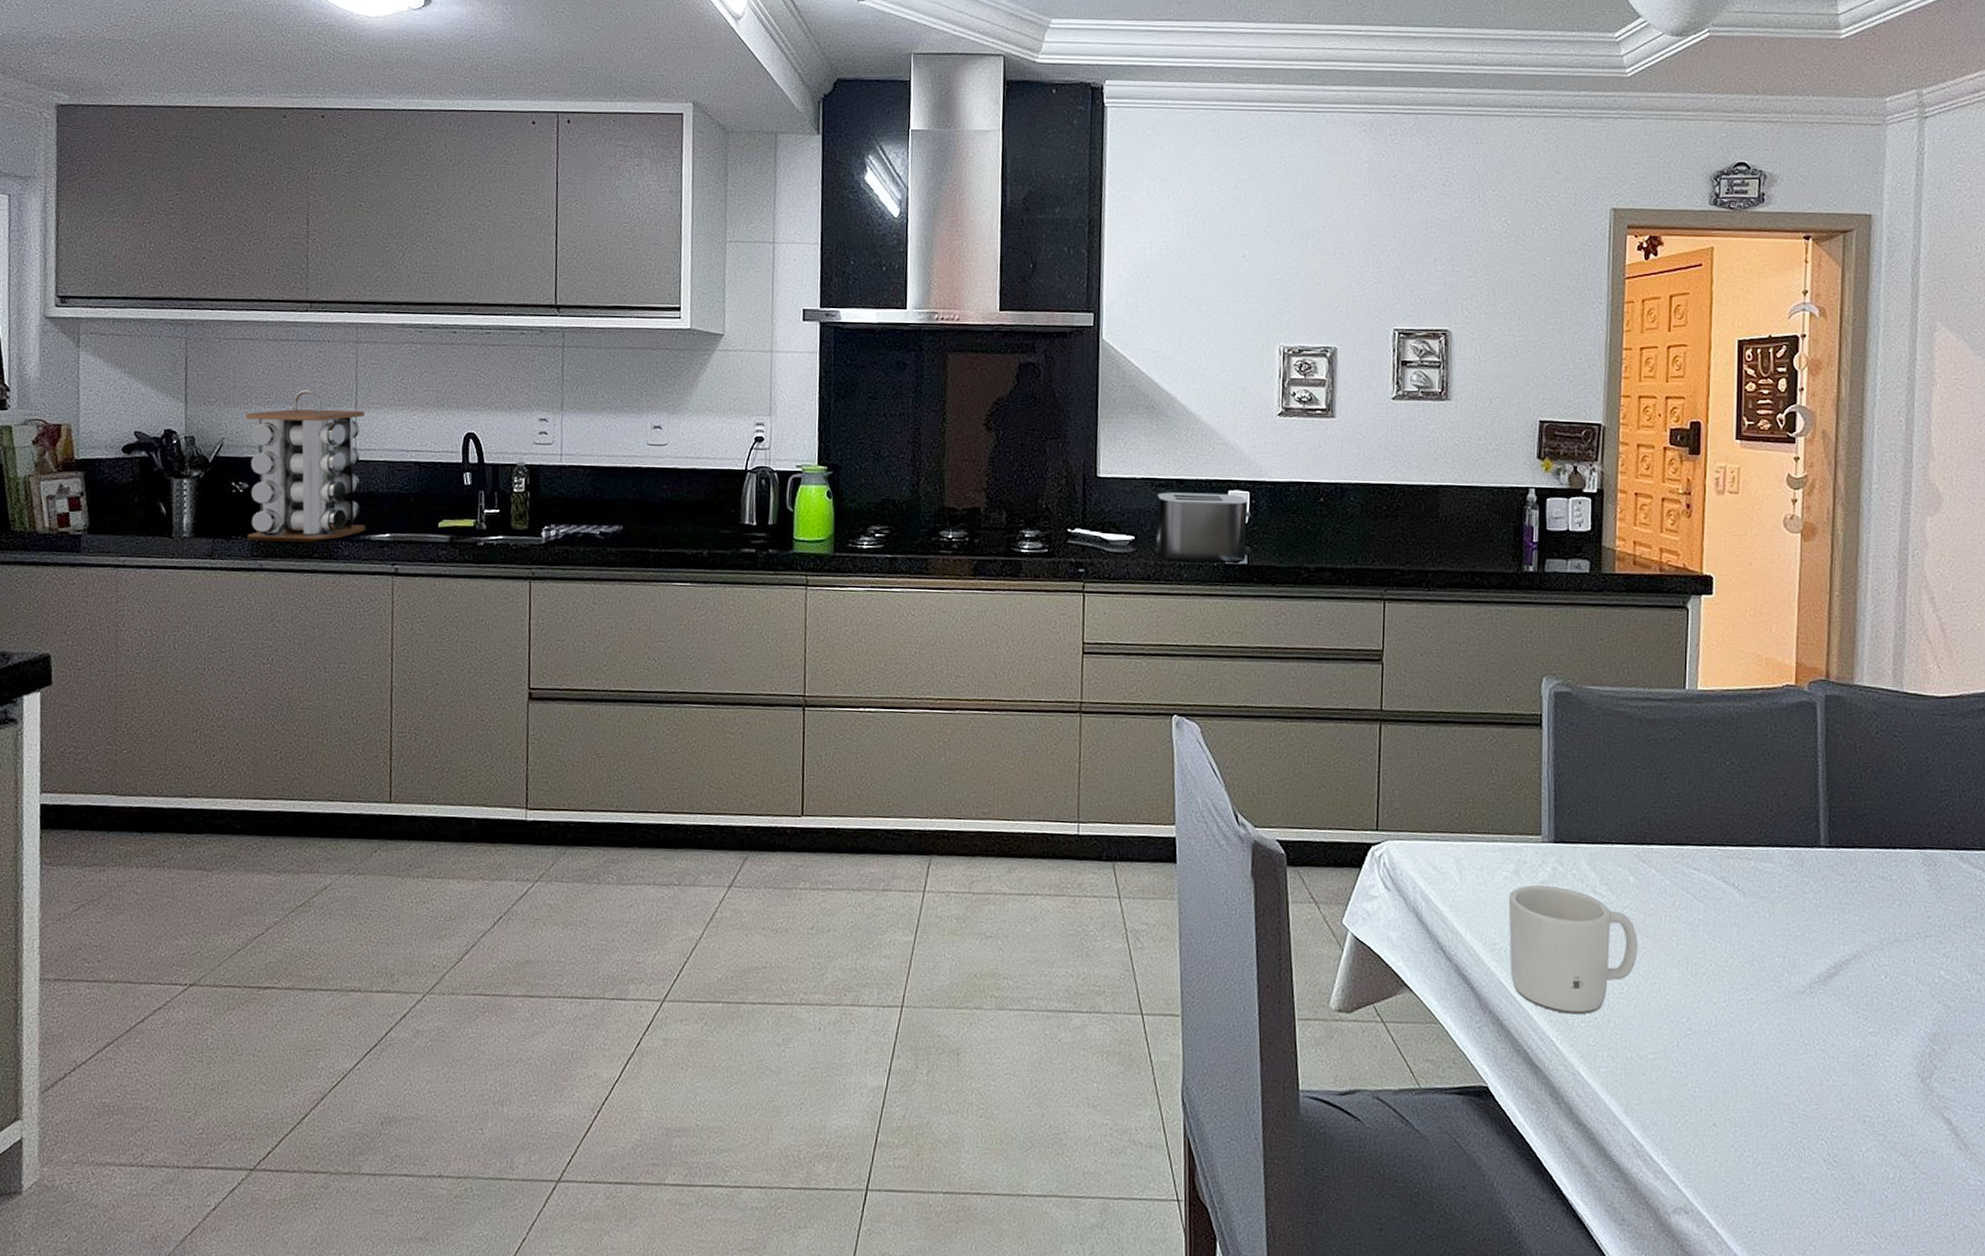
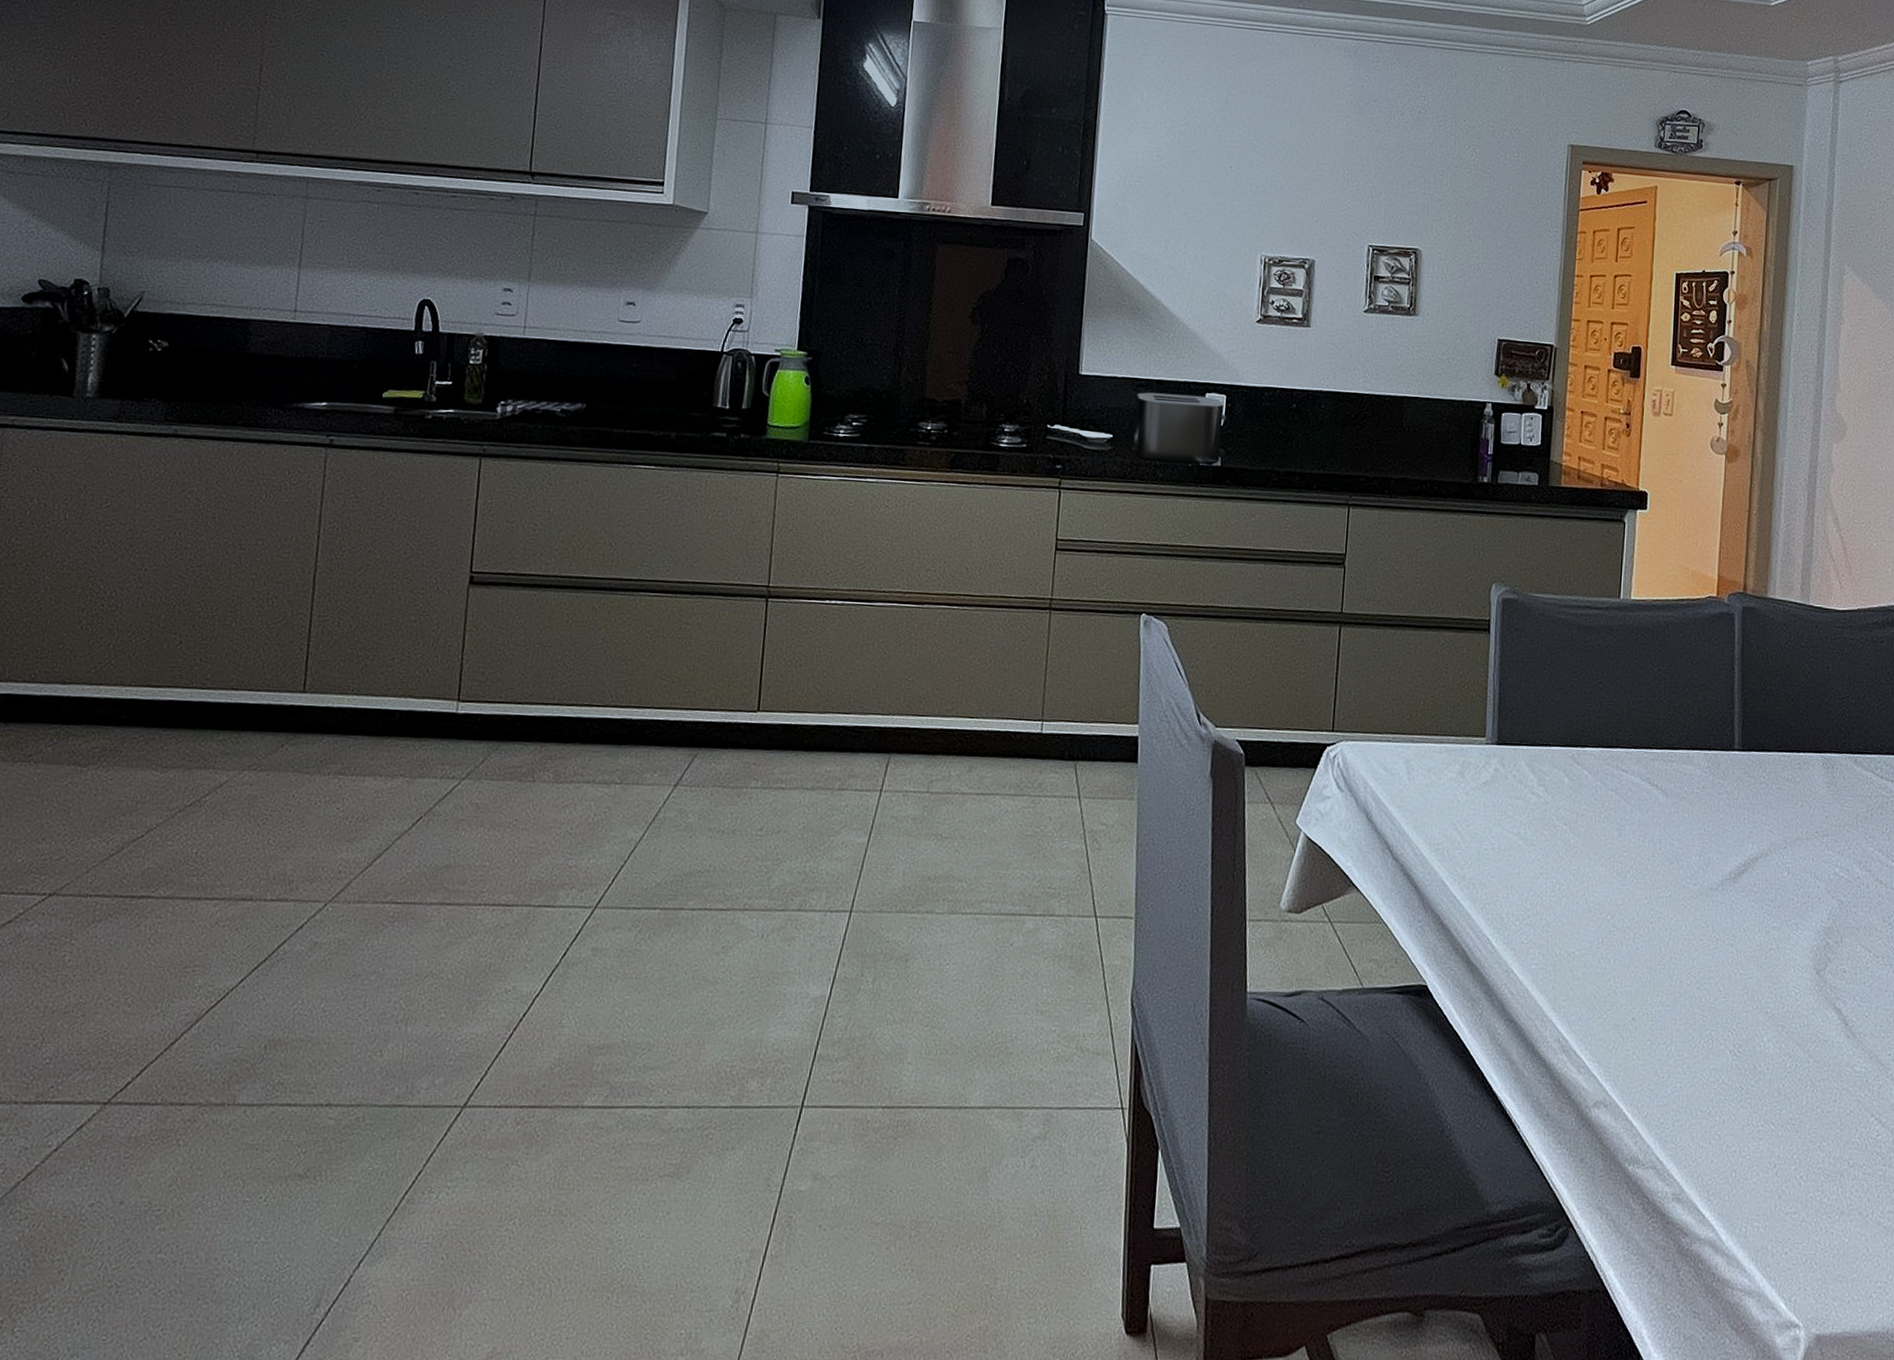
spice rack: present [246,389,365,545] -> none [161,243,309,410]
mug: present [1508,885,1638,1015] -> none [1452,786,1570,913]

